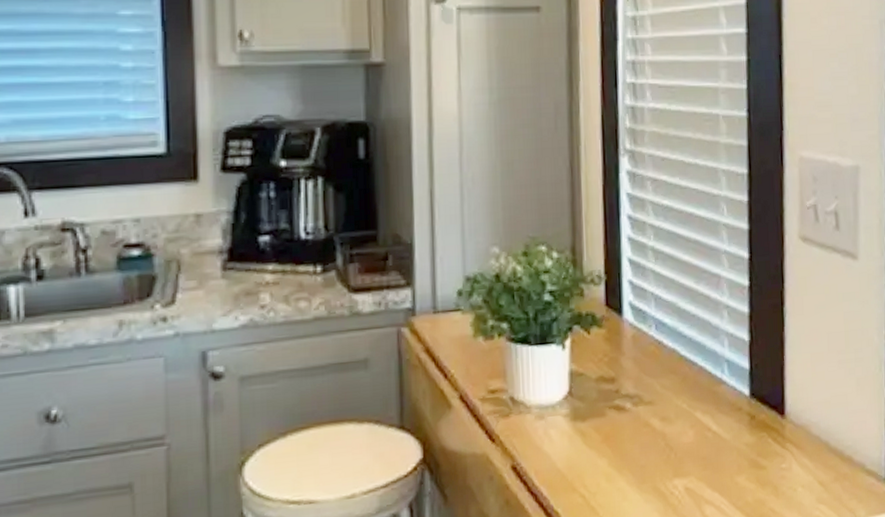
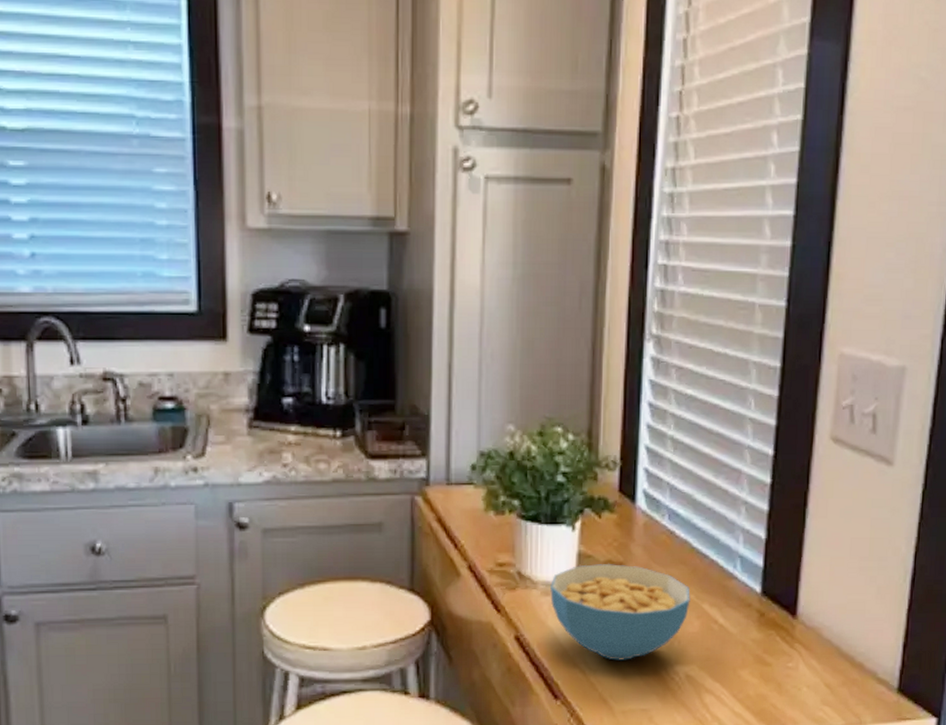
cereal bowl: none [544,379,683,481] -> present [550,563,691,661]

